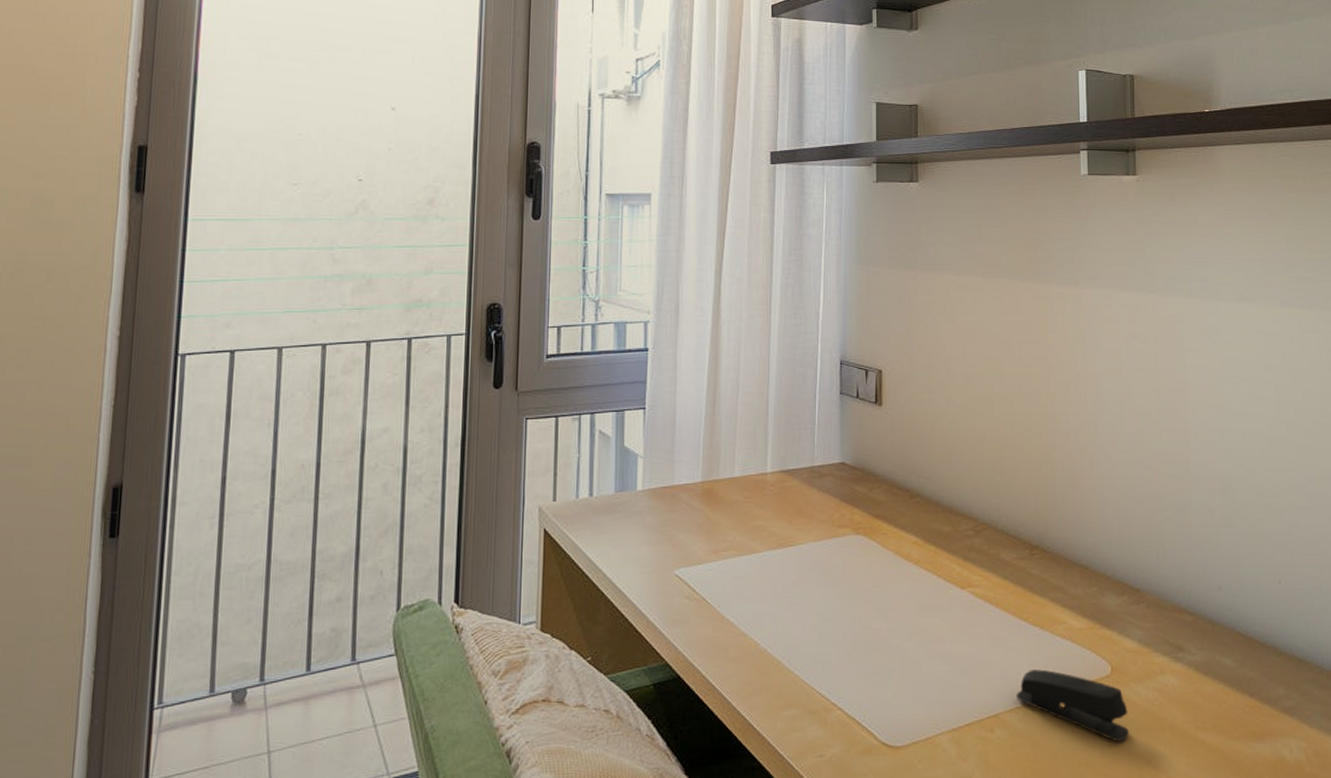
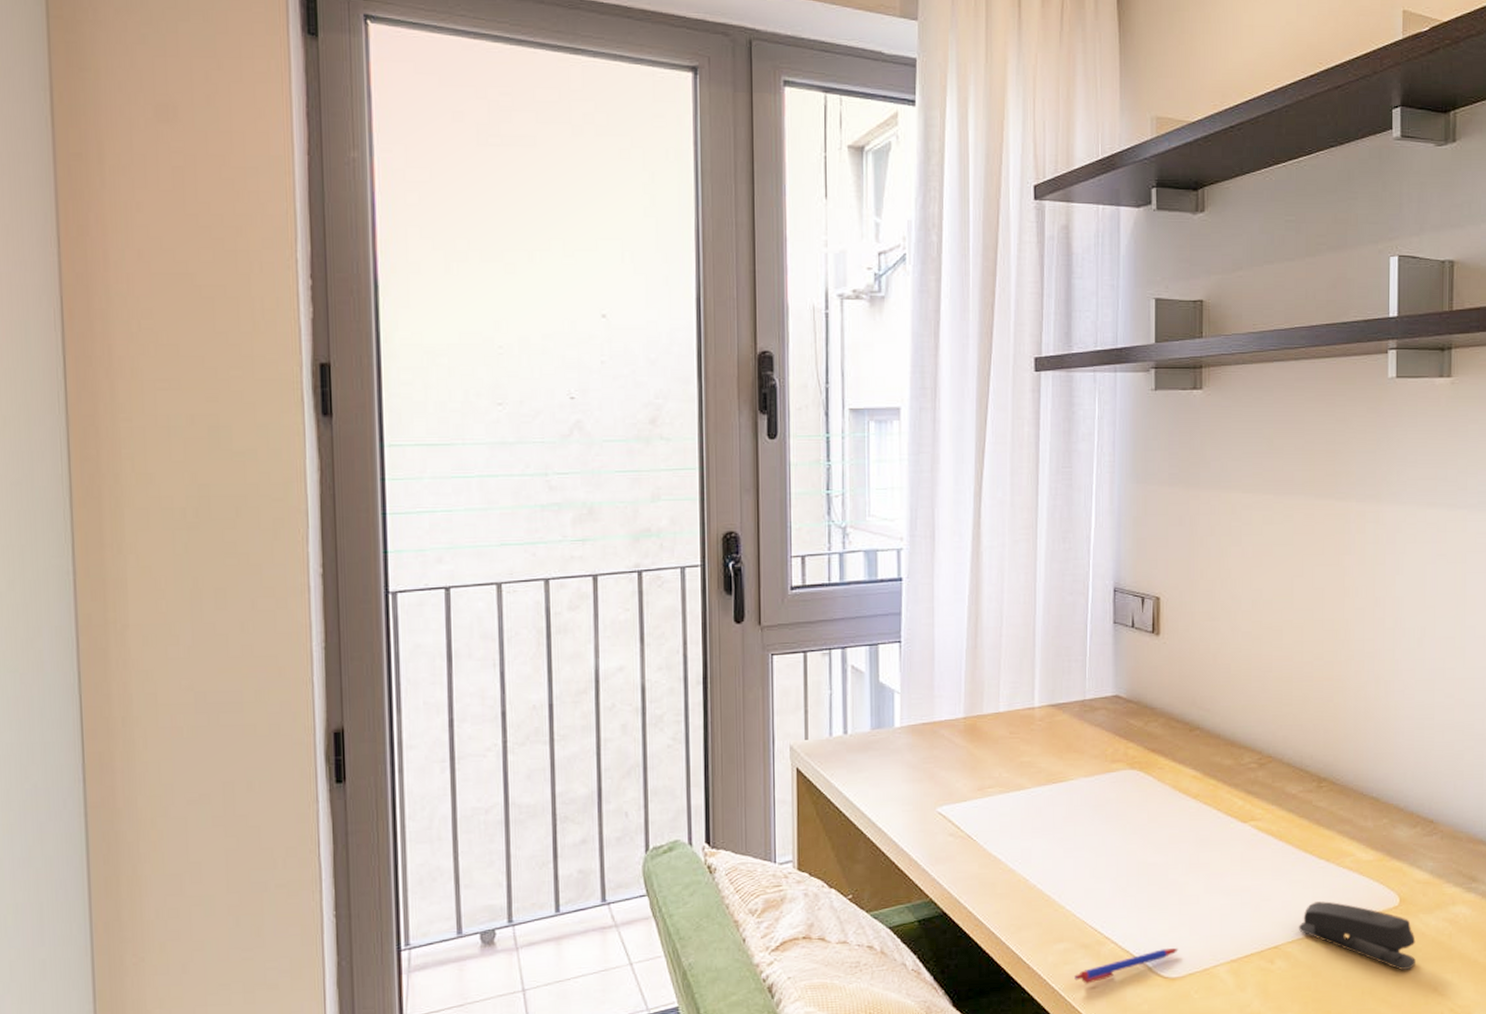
pen: none [802,715,902,752] -> present [1074,947,1179,984]

